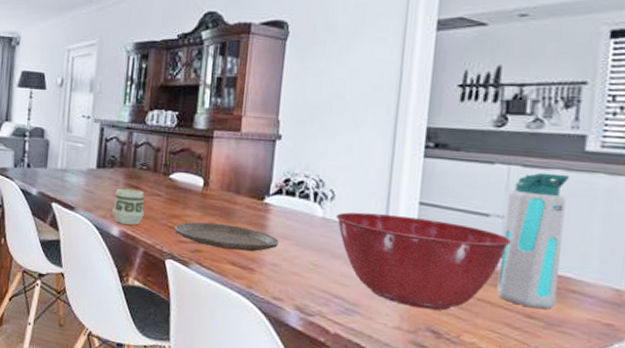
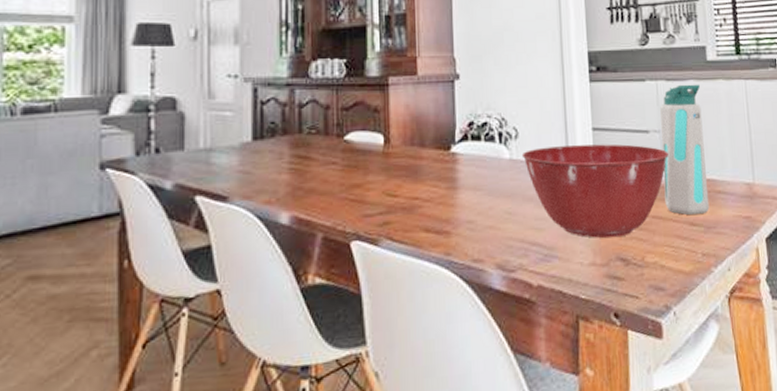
cup: present [112,188,145,225] -> none [278,160,319,207]
plate: present [174,221,280,252] -> none [356,184,472,215]

